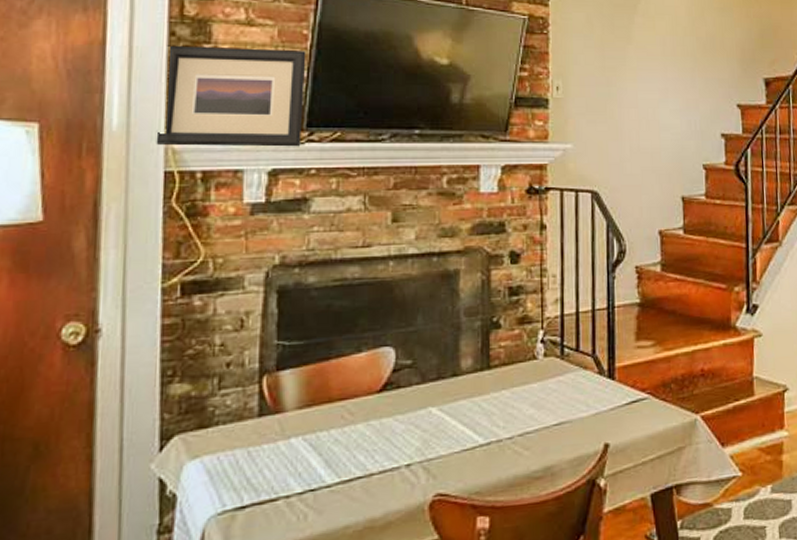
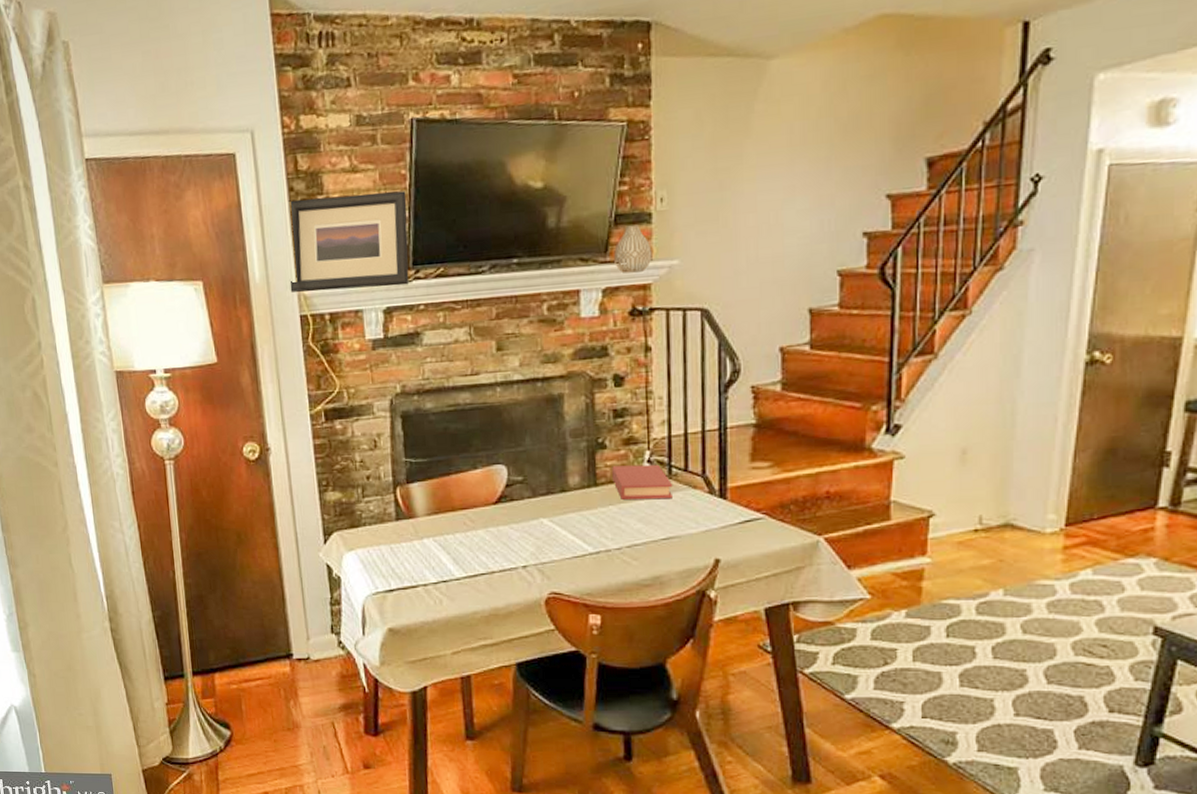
book: none [506,344,565,383] -> present [612,464,673,500]
vase: none [512,108,549,153] -> present [613,224,652,273]

